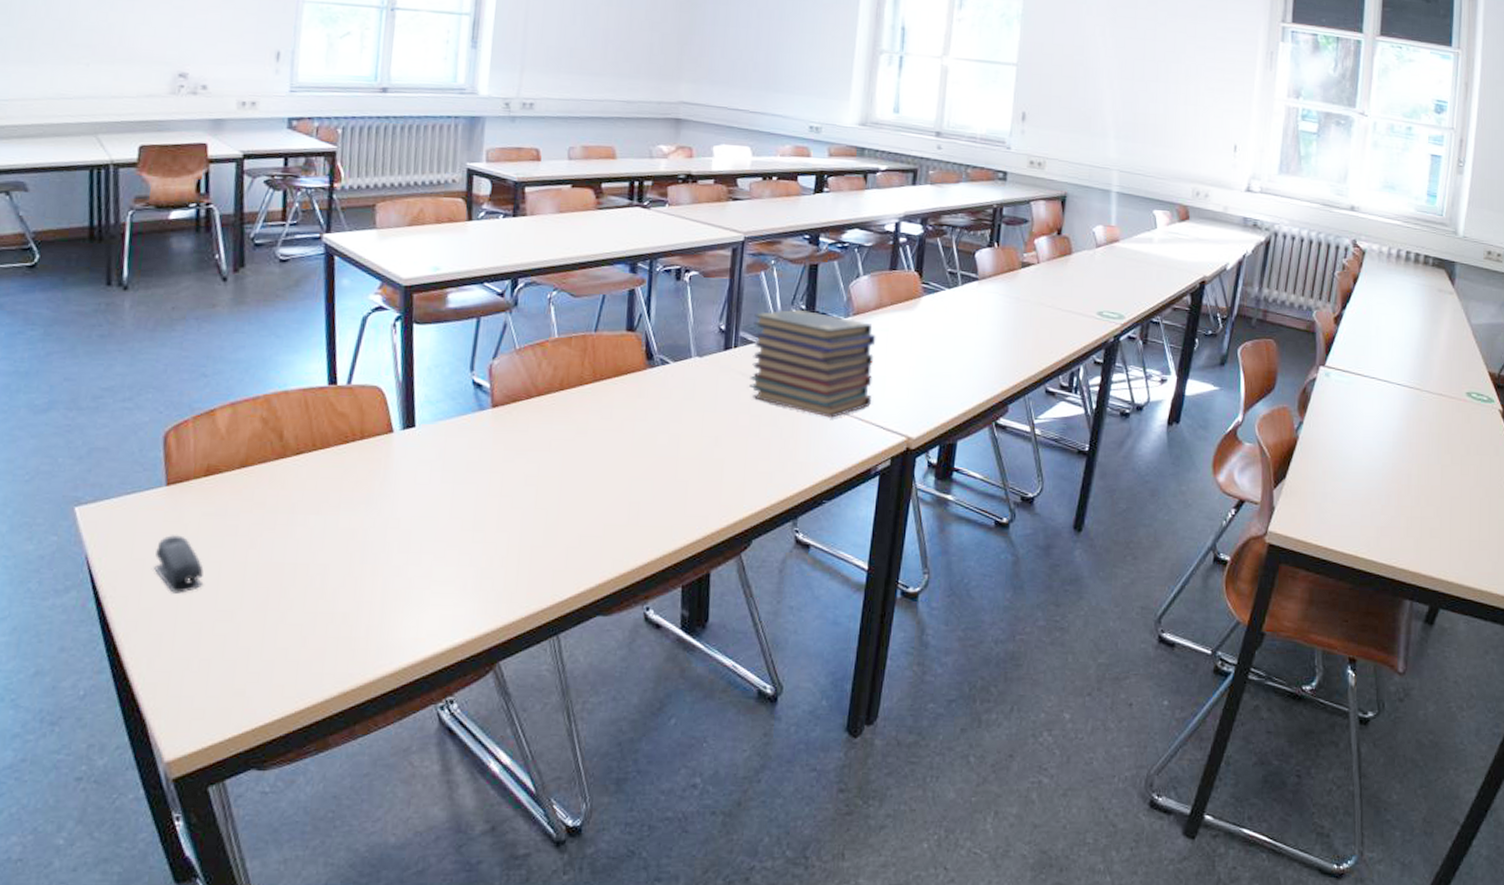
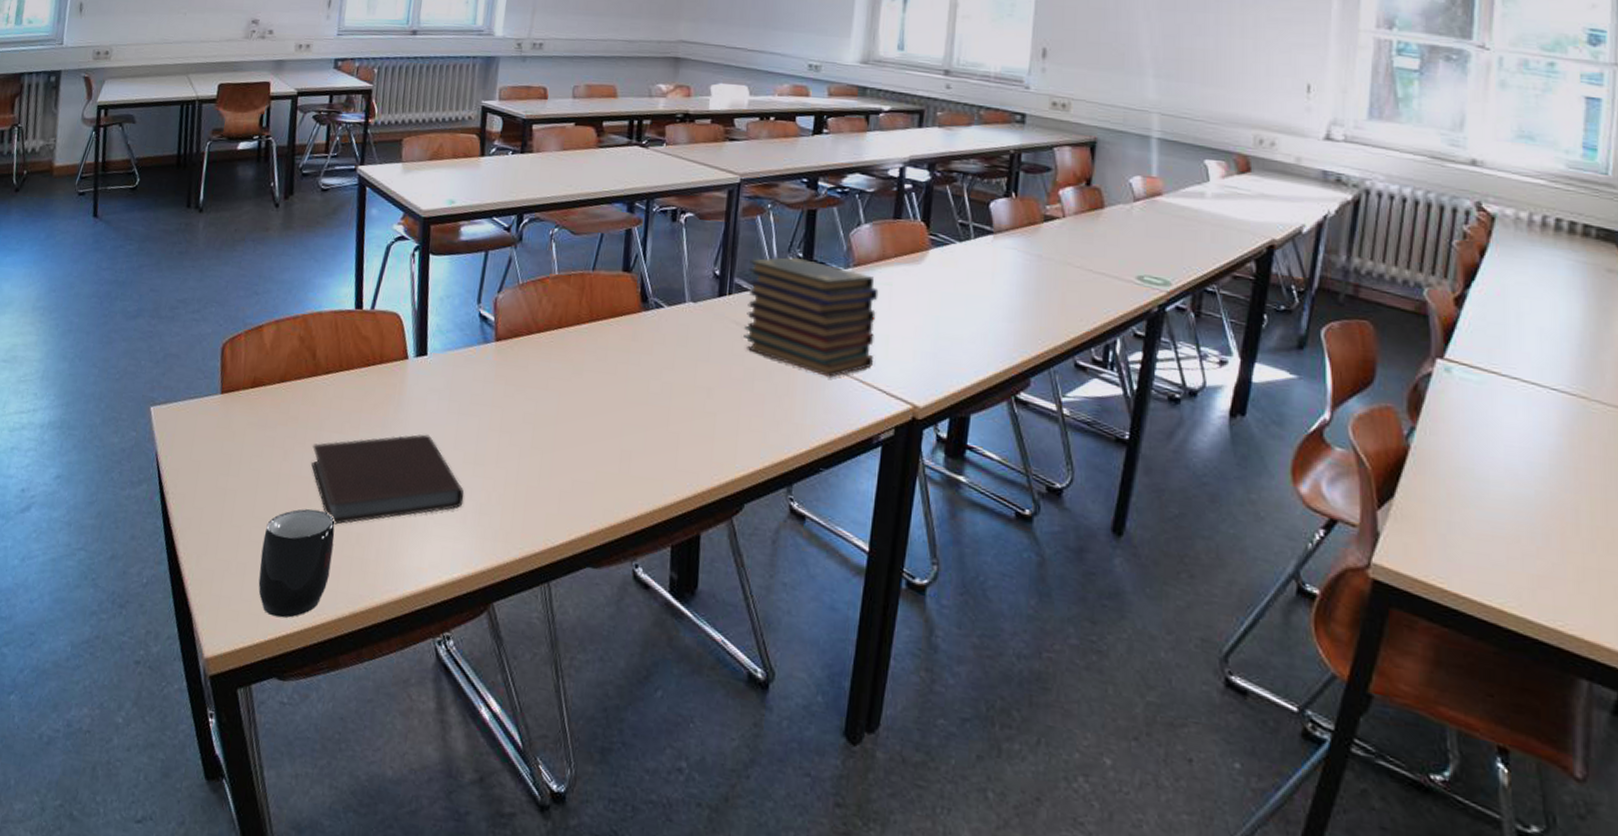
stapler: present [154,535,204,593] -> none [207,440,246,497]
mug: none [226,594,316,709] -> present [258,508,335,618]
notebook: none [284,506,463,607] -> present [311,434,464,525]

